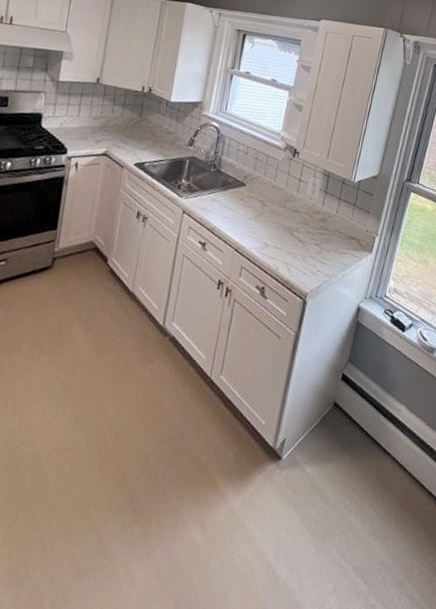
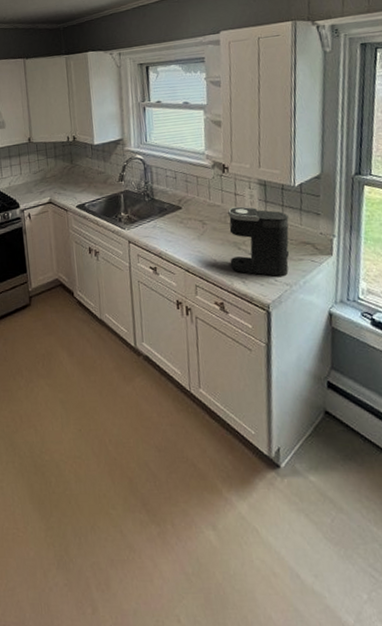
coffee maker: none [279,192,343,267] -> present [227,206,290,276]

